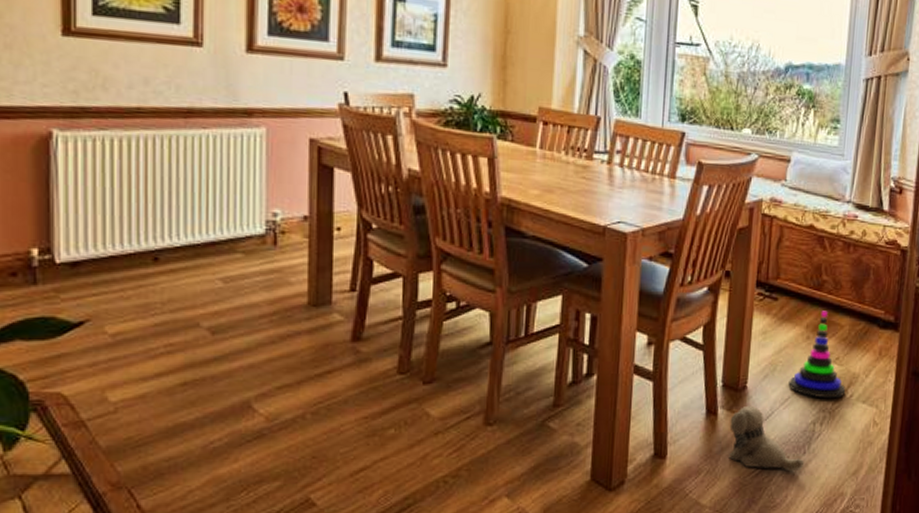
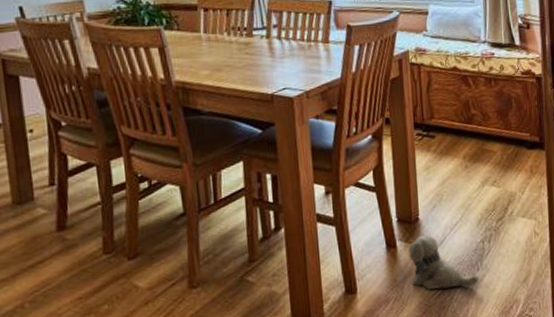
stacking toy: present [788,310,846,399] -> none [455,140,506,219]

